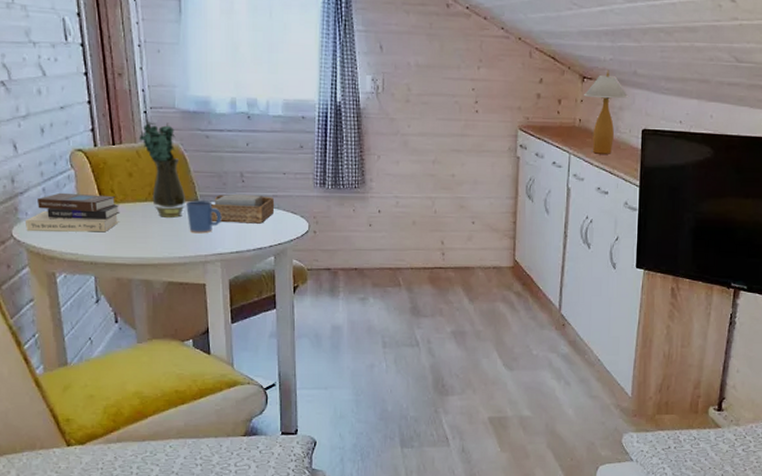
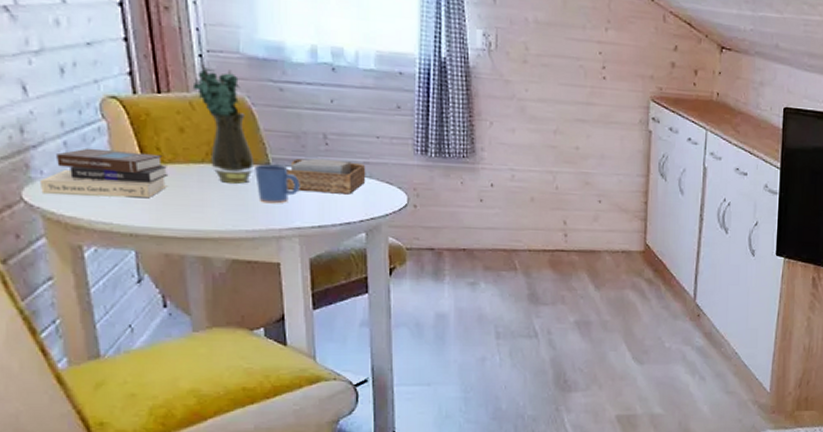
table lamp: present [584,70,630,154] -> none [722,41,771,133]

